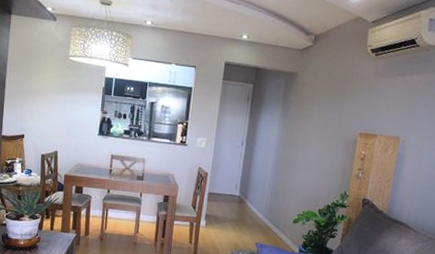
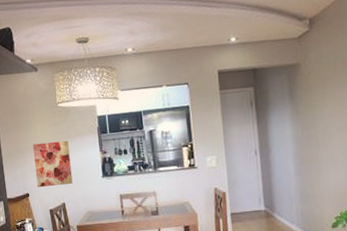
wall art: none [33,89,73,135] -> present [32,140,73,188]

